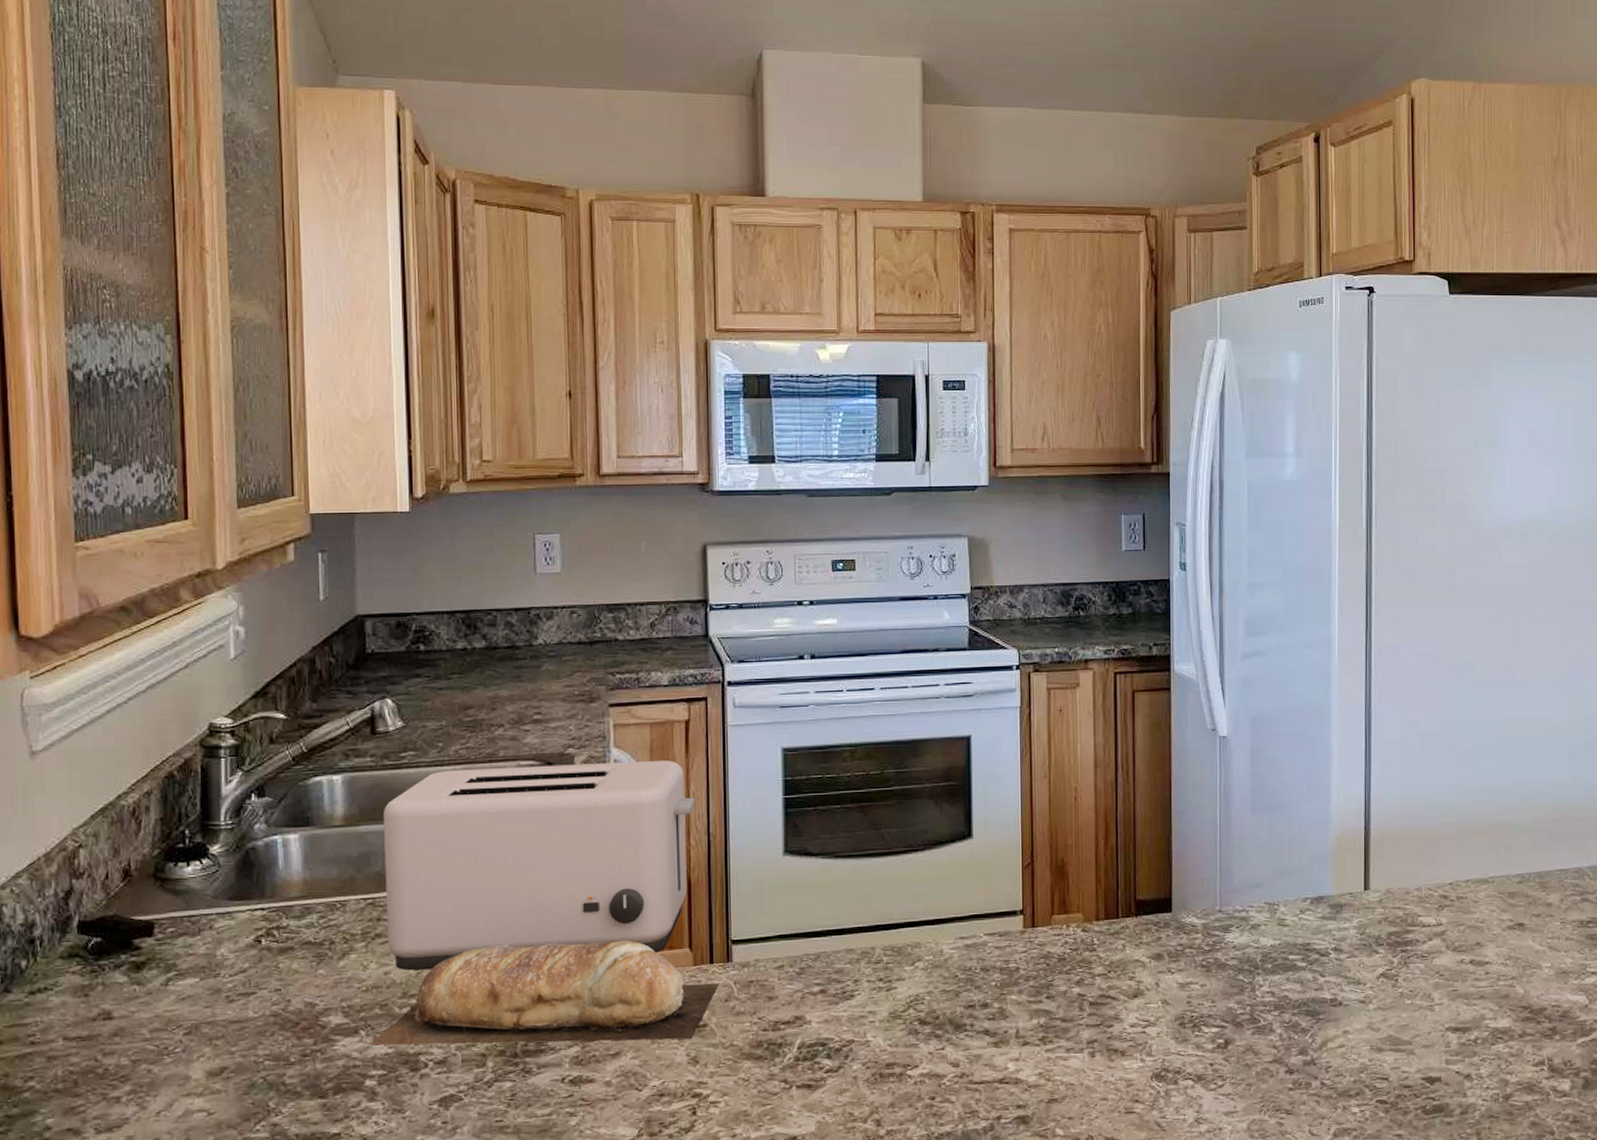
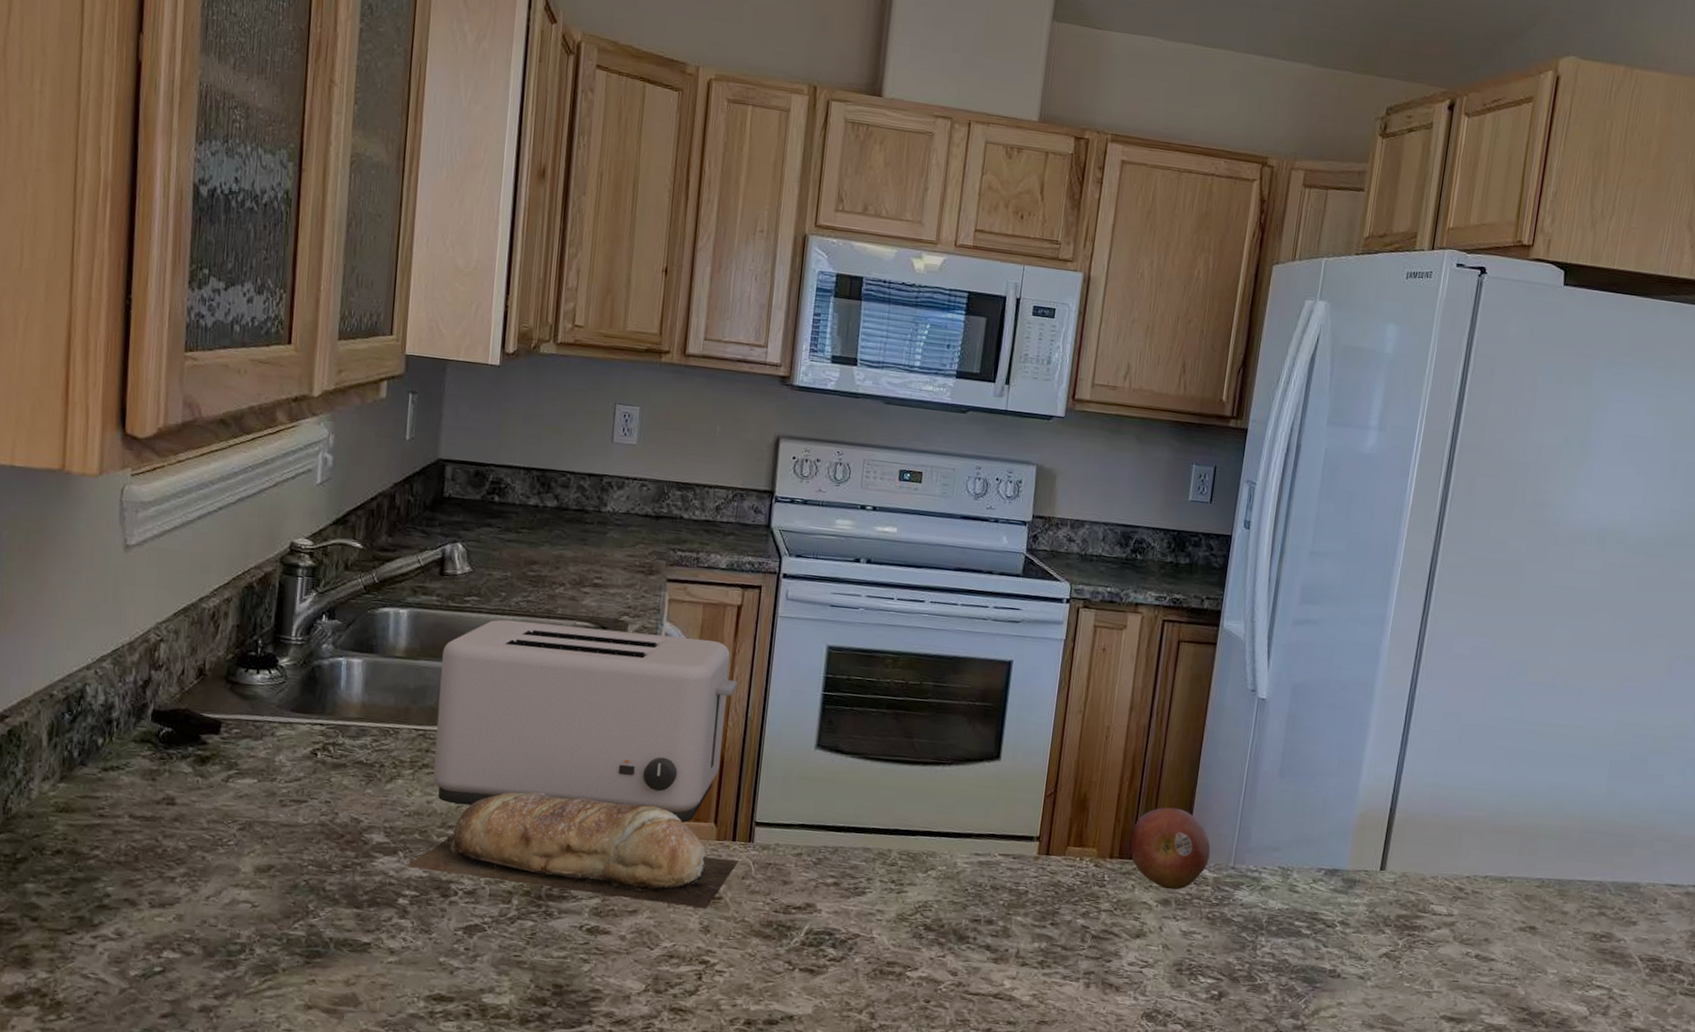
fruit: none [1114,859,1195,943] -> present [1130,807,1211,890]

